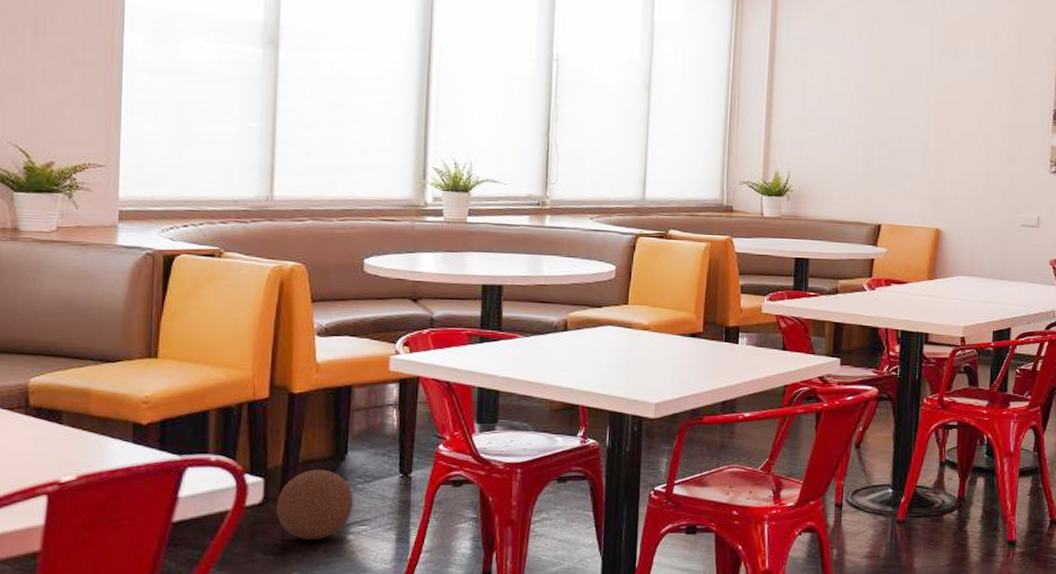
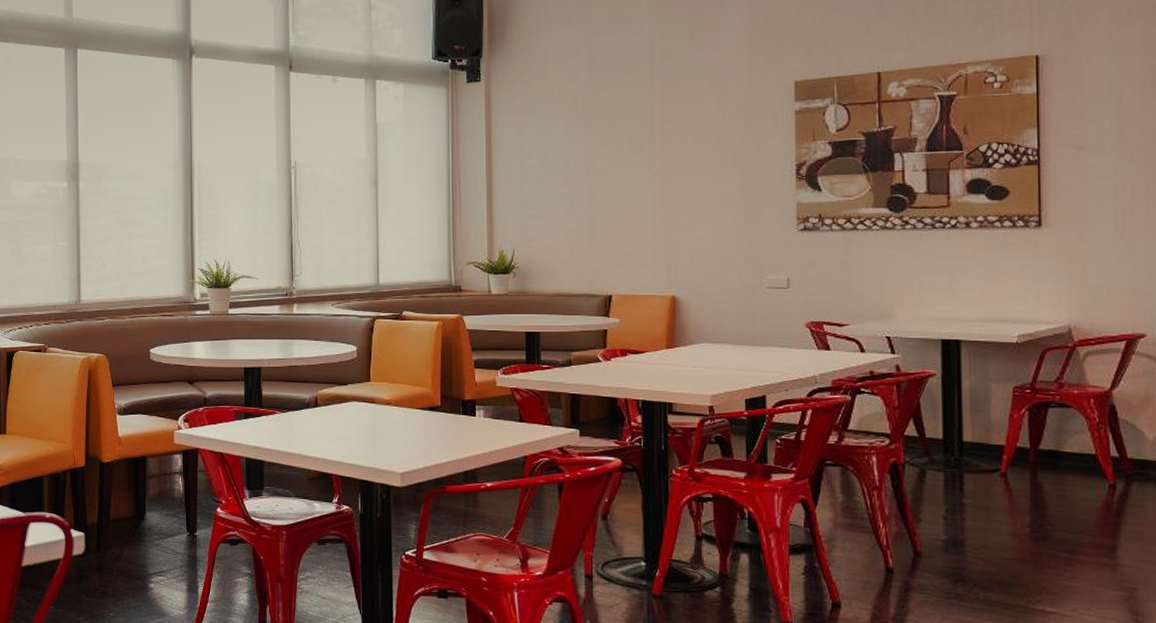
ball: present [276,469,354,541] -> none [95,526,153,587]

